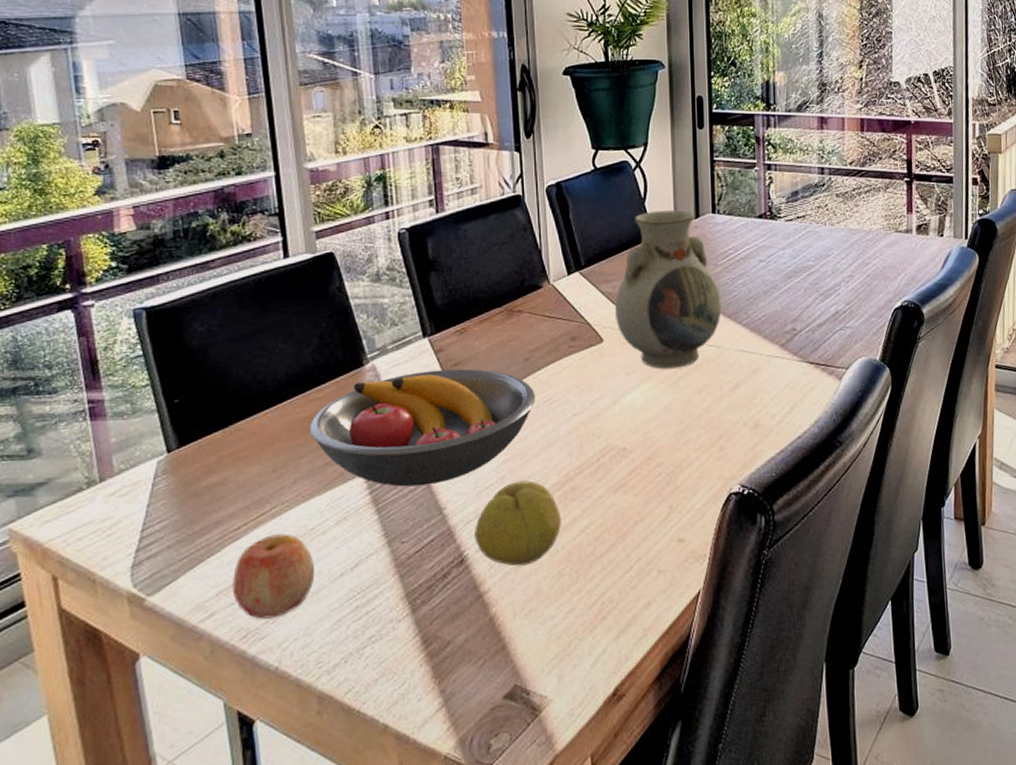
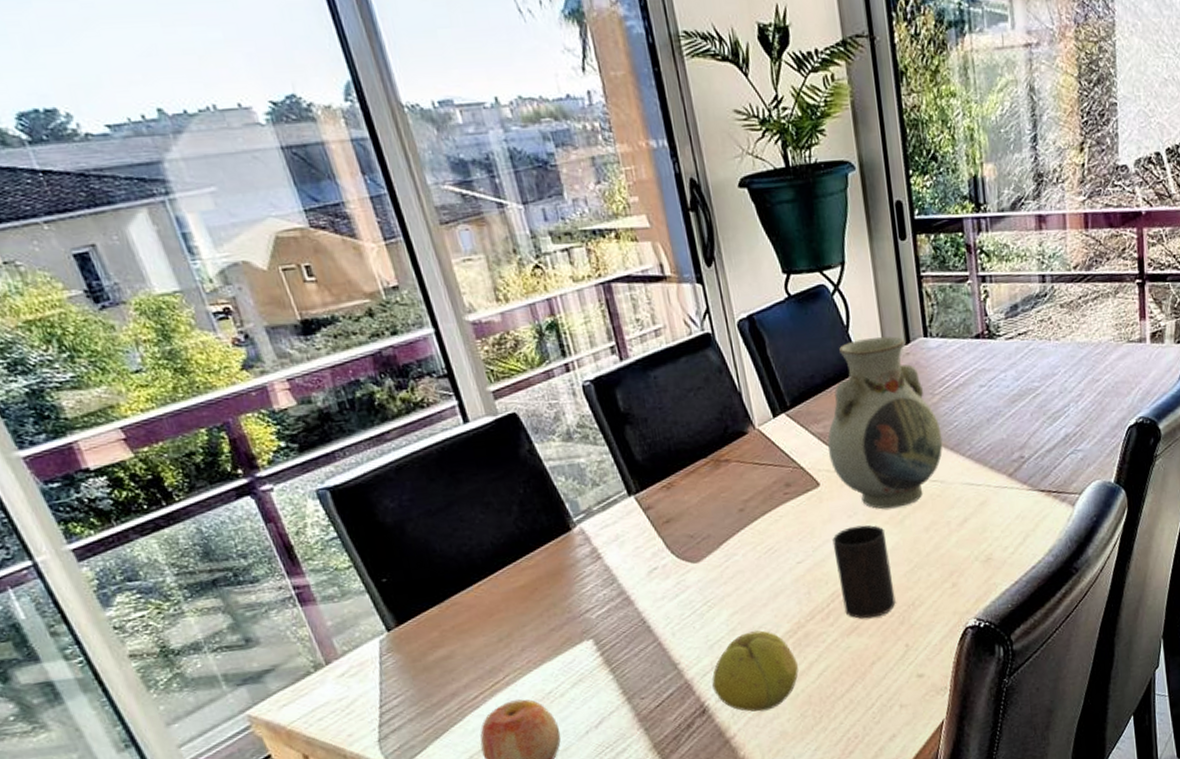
fruit bowl: present [310,368,535,487] -> none [527,524,756,647]
cup: none [609,383,664,477] -> present [832,525,896,619]

